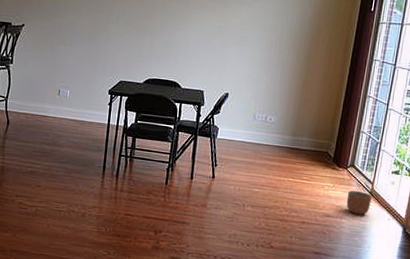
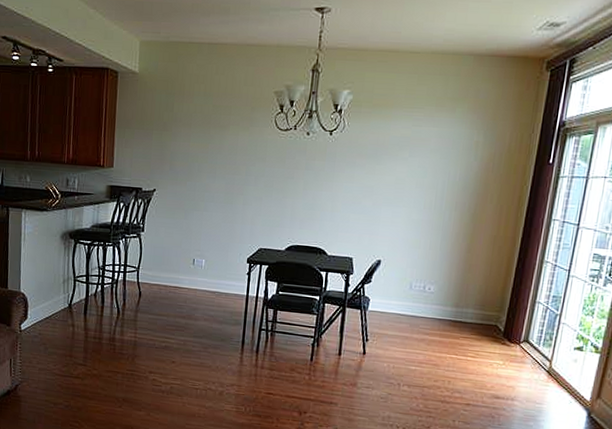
planter: present [346,190,372,215] -> none [518,368,550,397]

